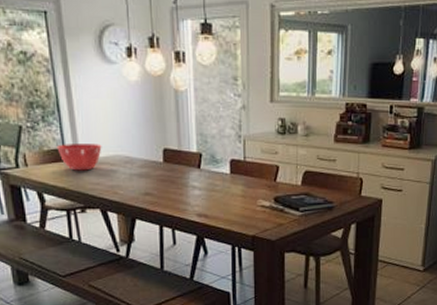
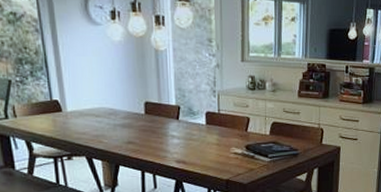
mixing bowl: present [56,144,102,171] -> none [44,97,88,122]

